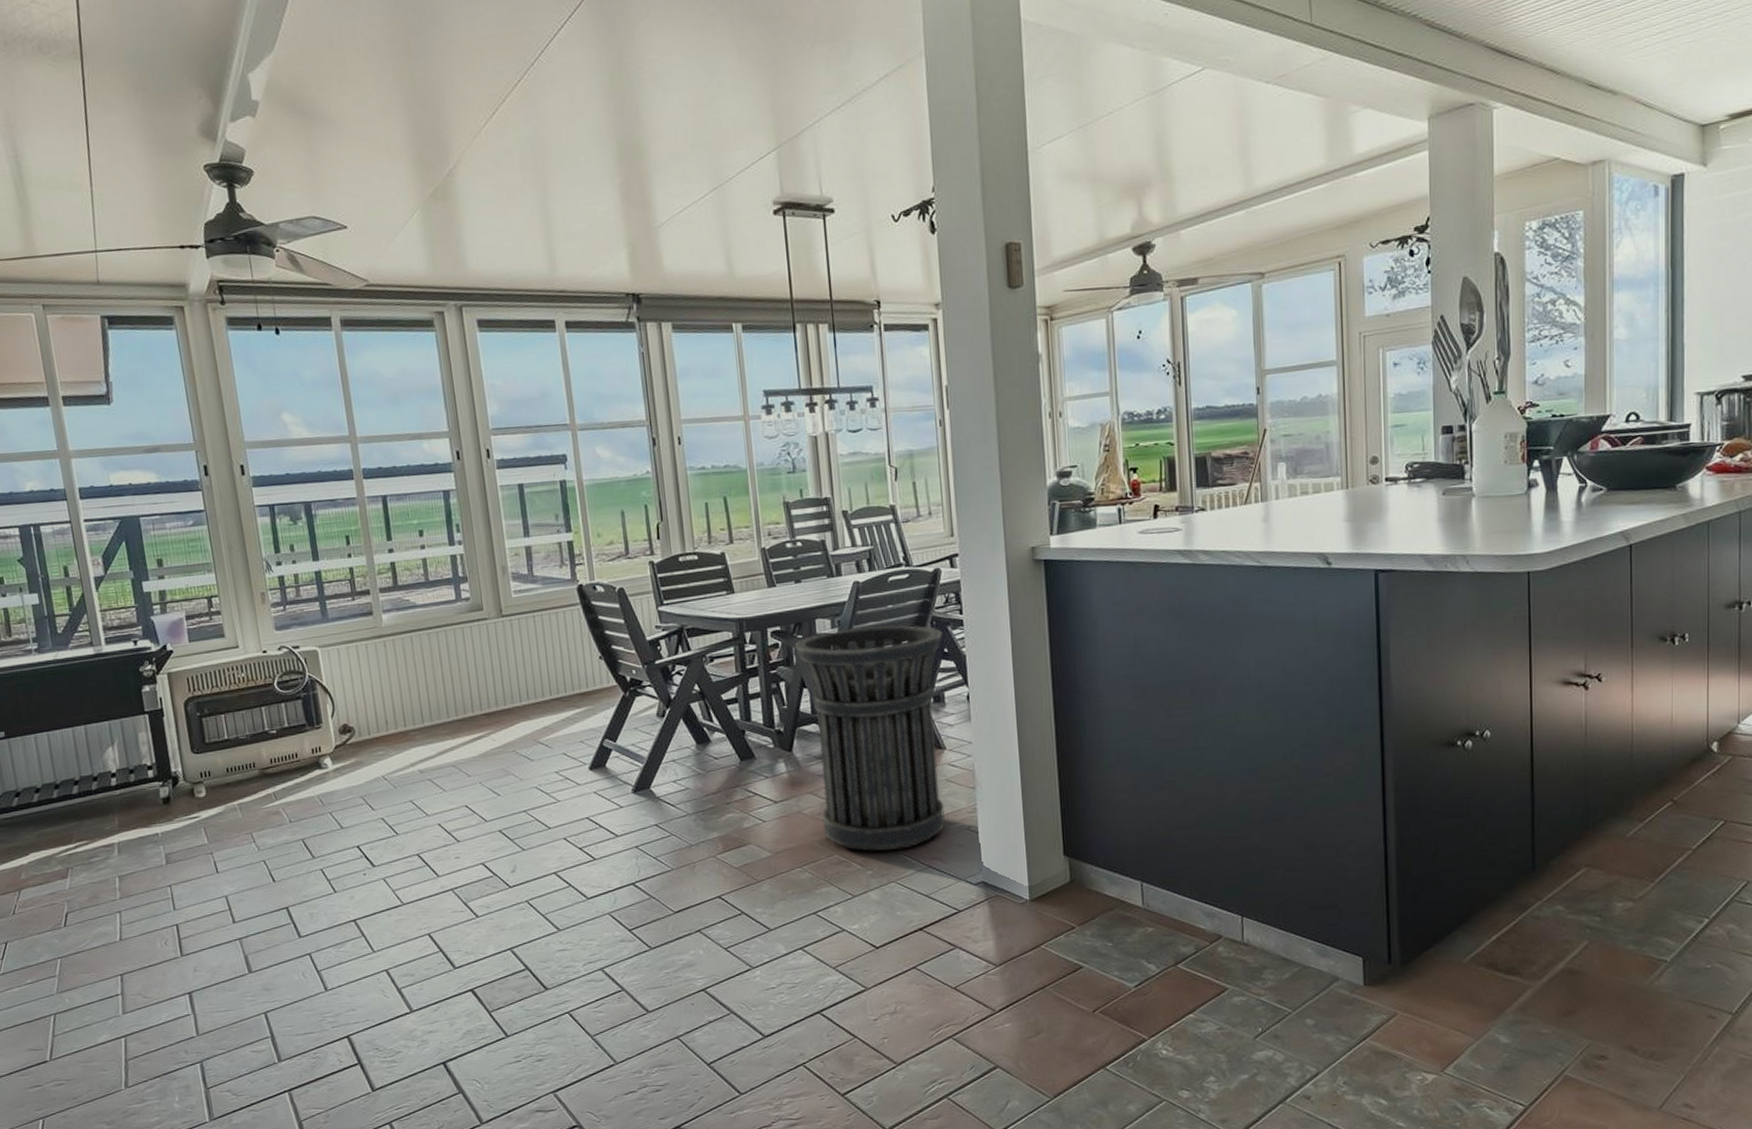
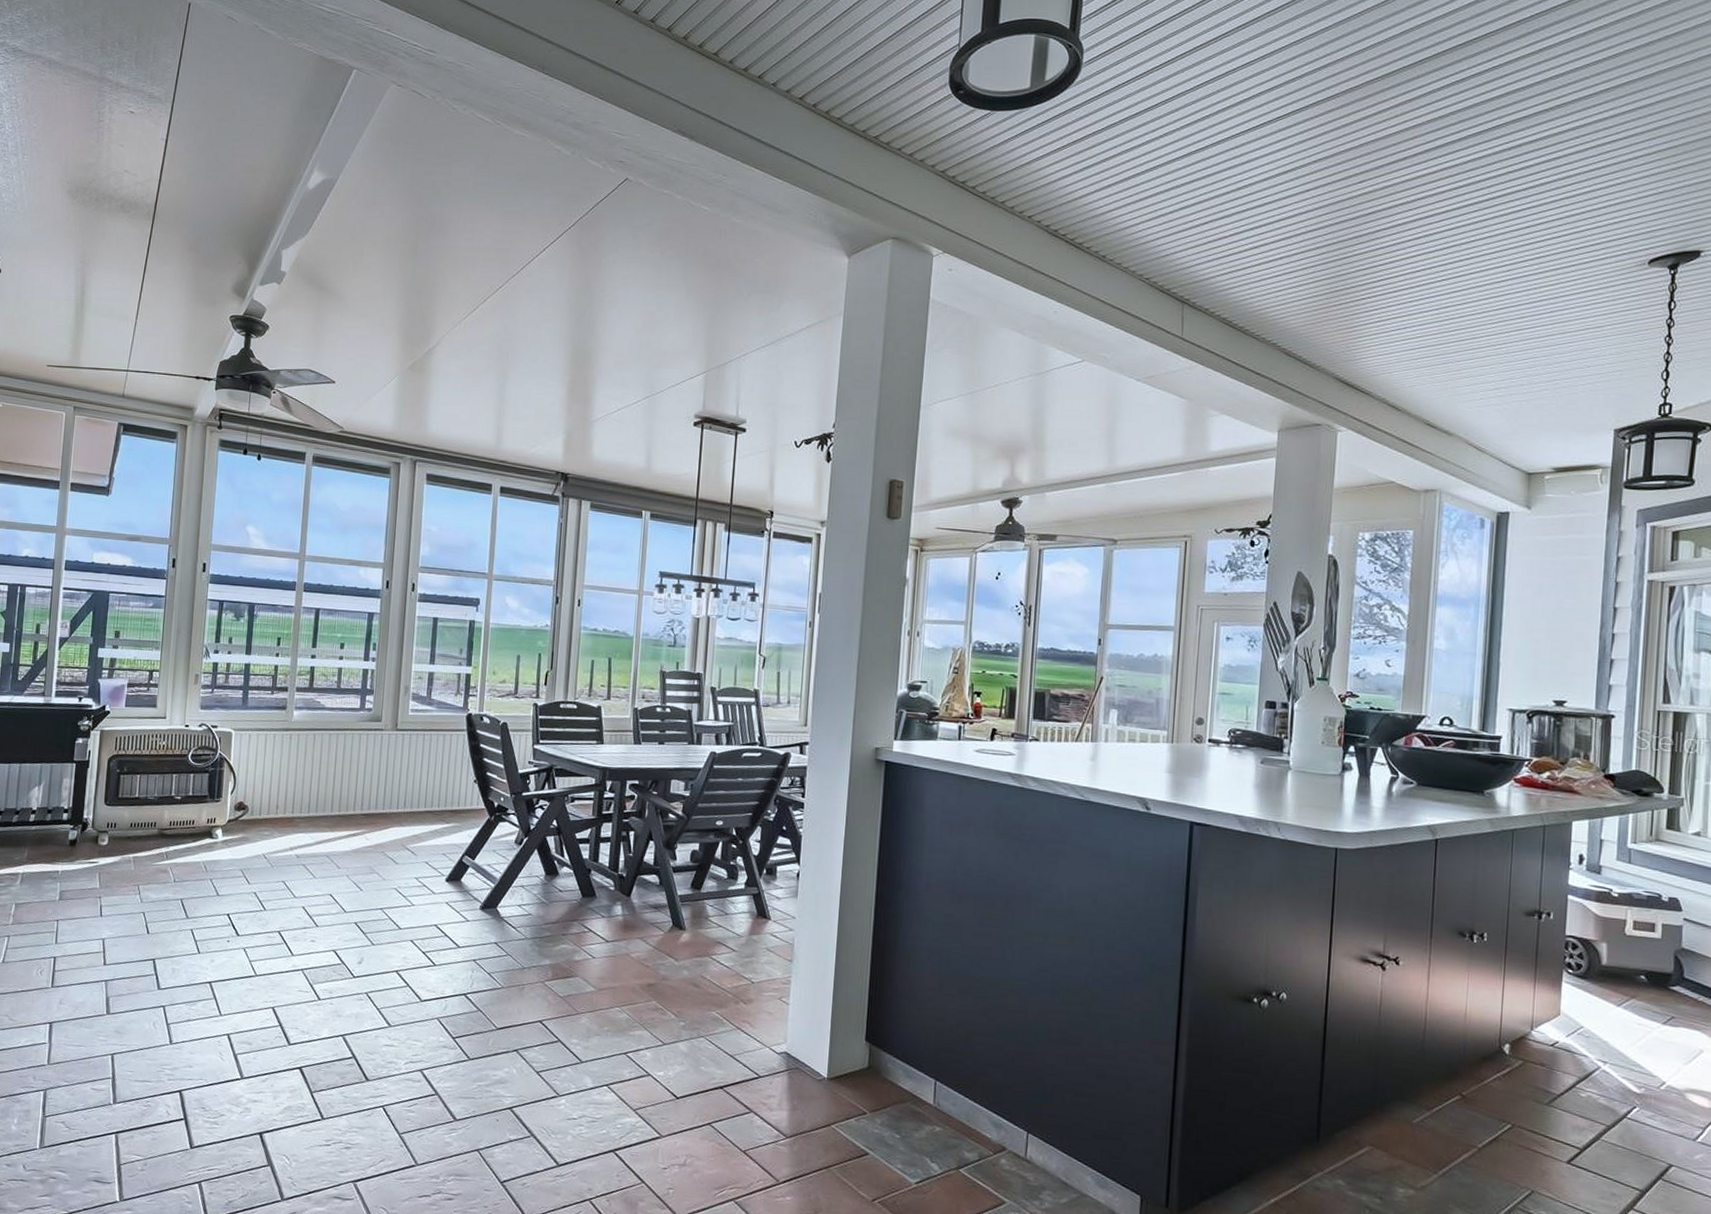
trash can: present [795,625,945,852] -> none [646,792,783,1008]

